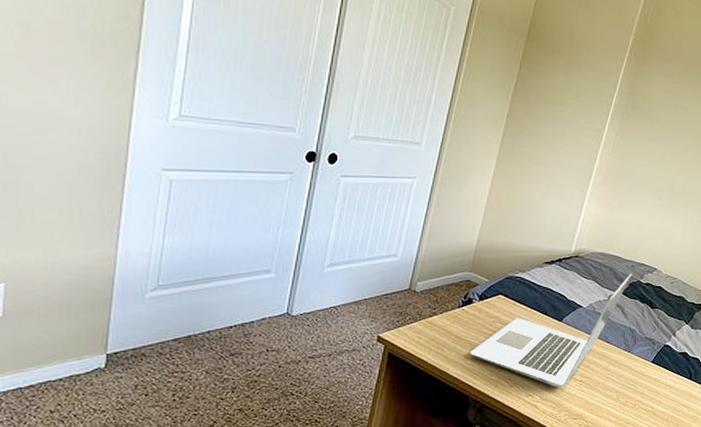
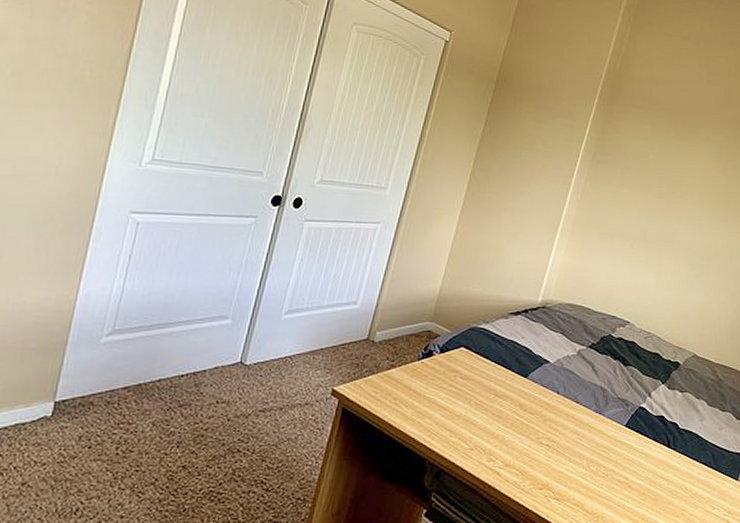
laptop: present [470,273,633,387] -> none [429,326,604,452]

